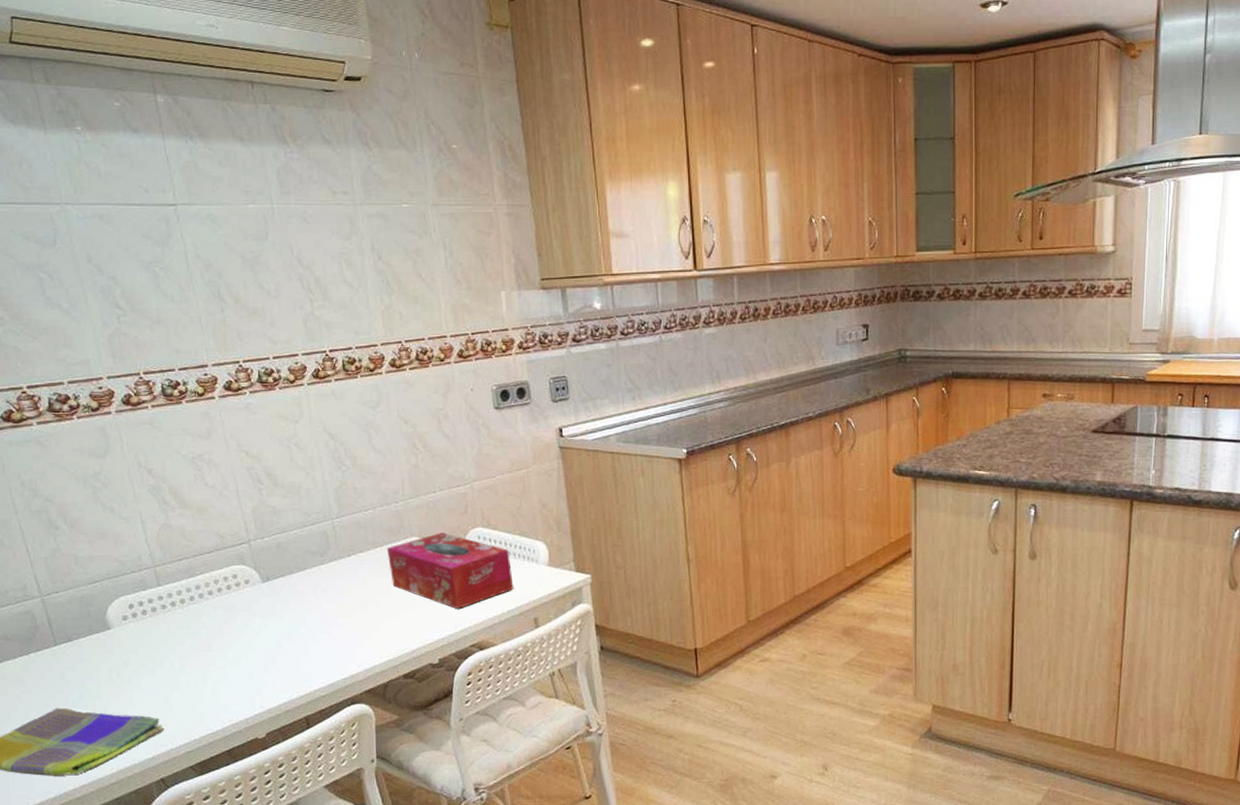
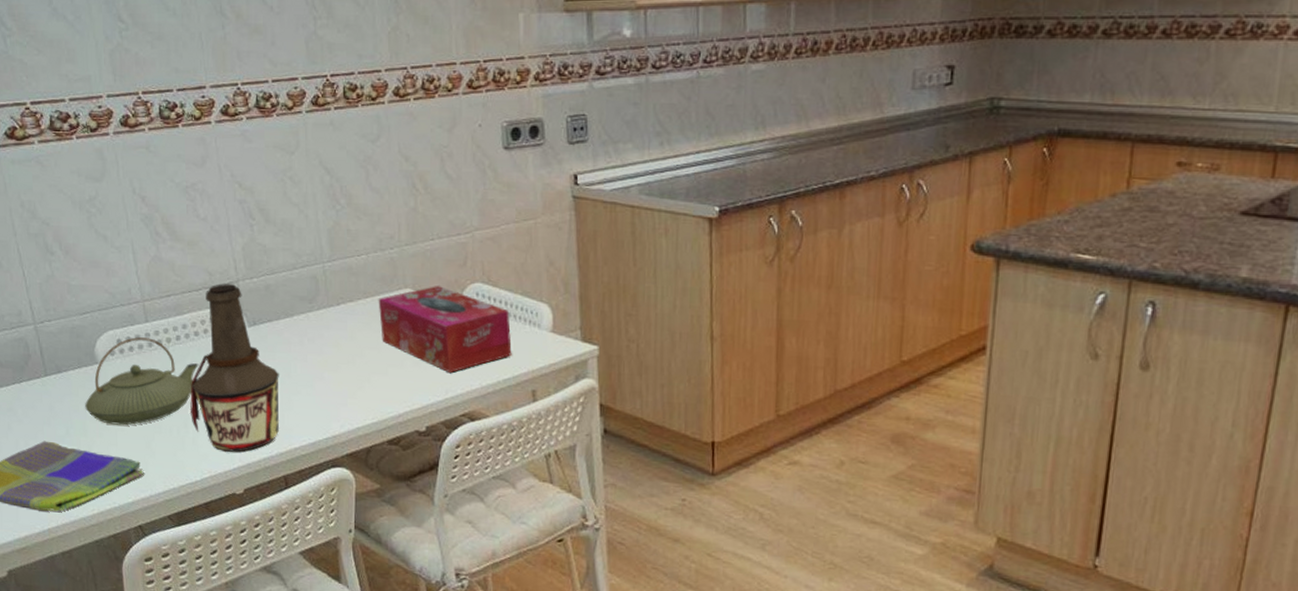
teapot: none [98,601,214,686] -> present [85,337,199,425]
bottle: none [207,544,298,700] -> present [190,284,279,452]

